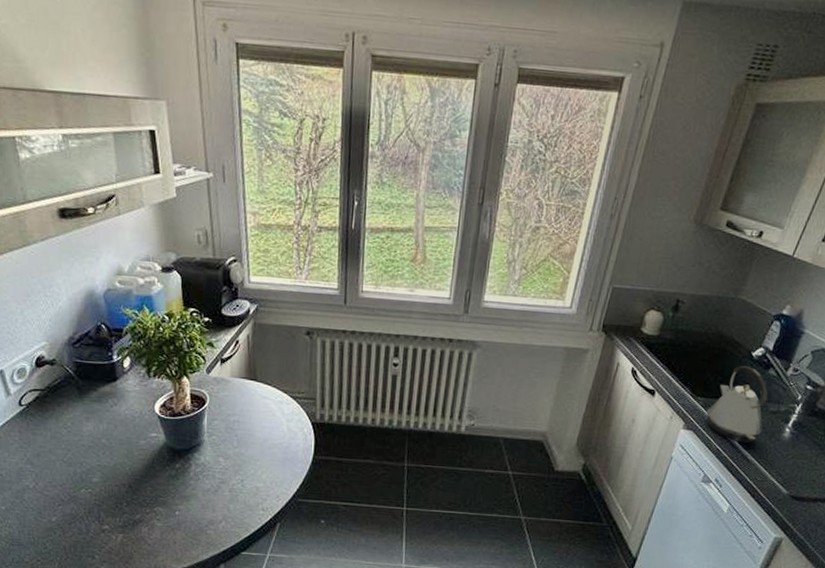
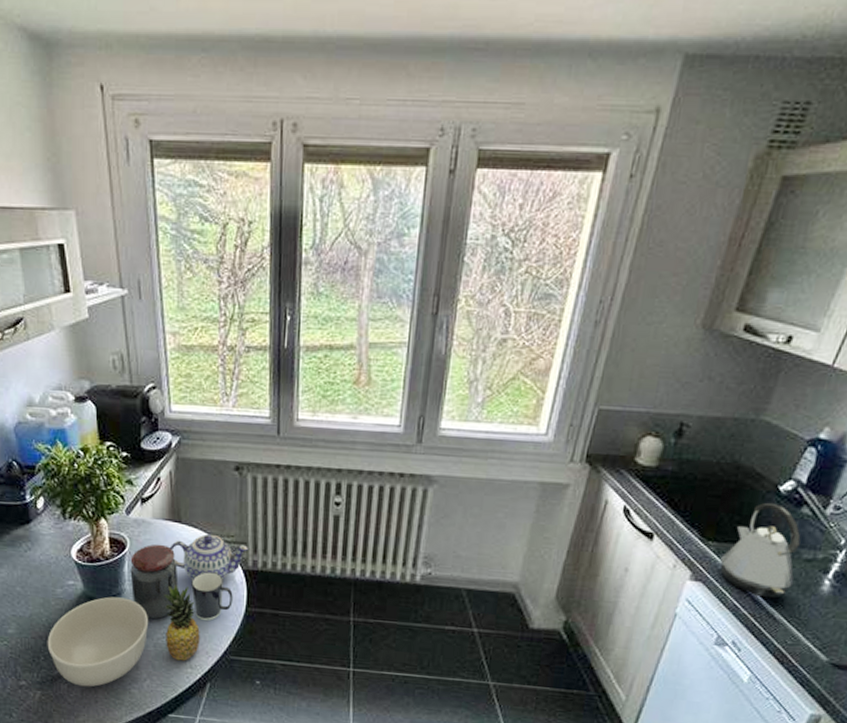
bowl: none [129,447,225,530] -> present [47,596,148,687]
jar: none [209,399,253,467] -> present [130,544,179,620]
fruit: none [240,436,272,504] -> present [164,585,200,661]
teapot: none [245,390,318,432] -> present [169,534,250,580]
mug: none [265,424,302,468] -> present [191,571,233,621]

